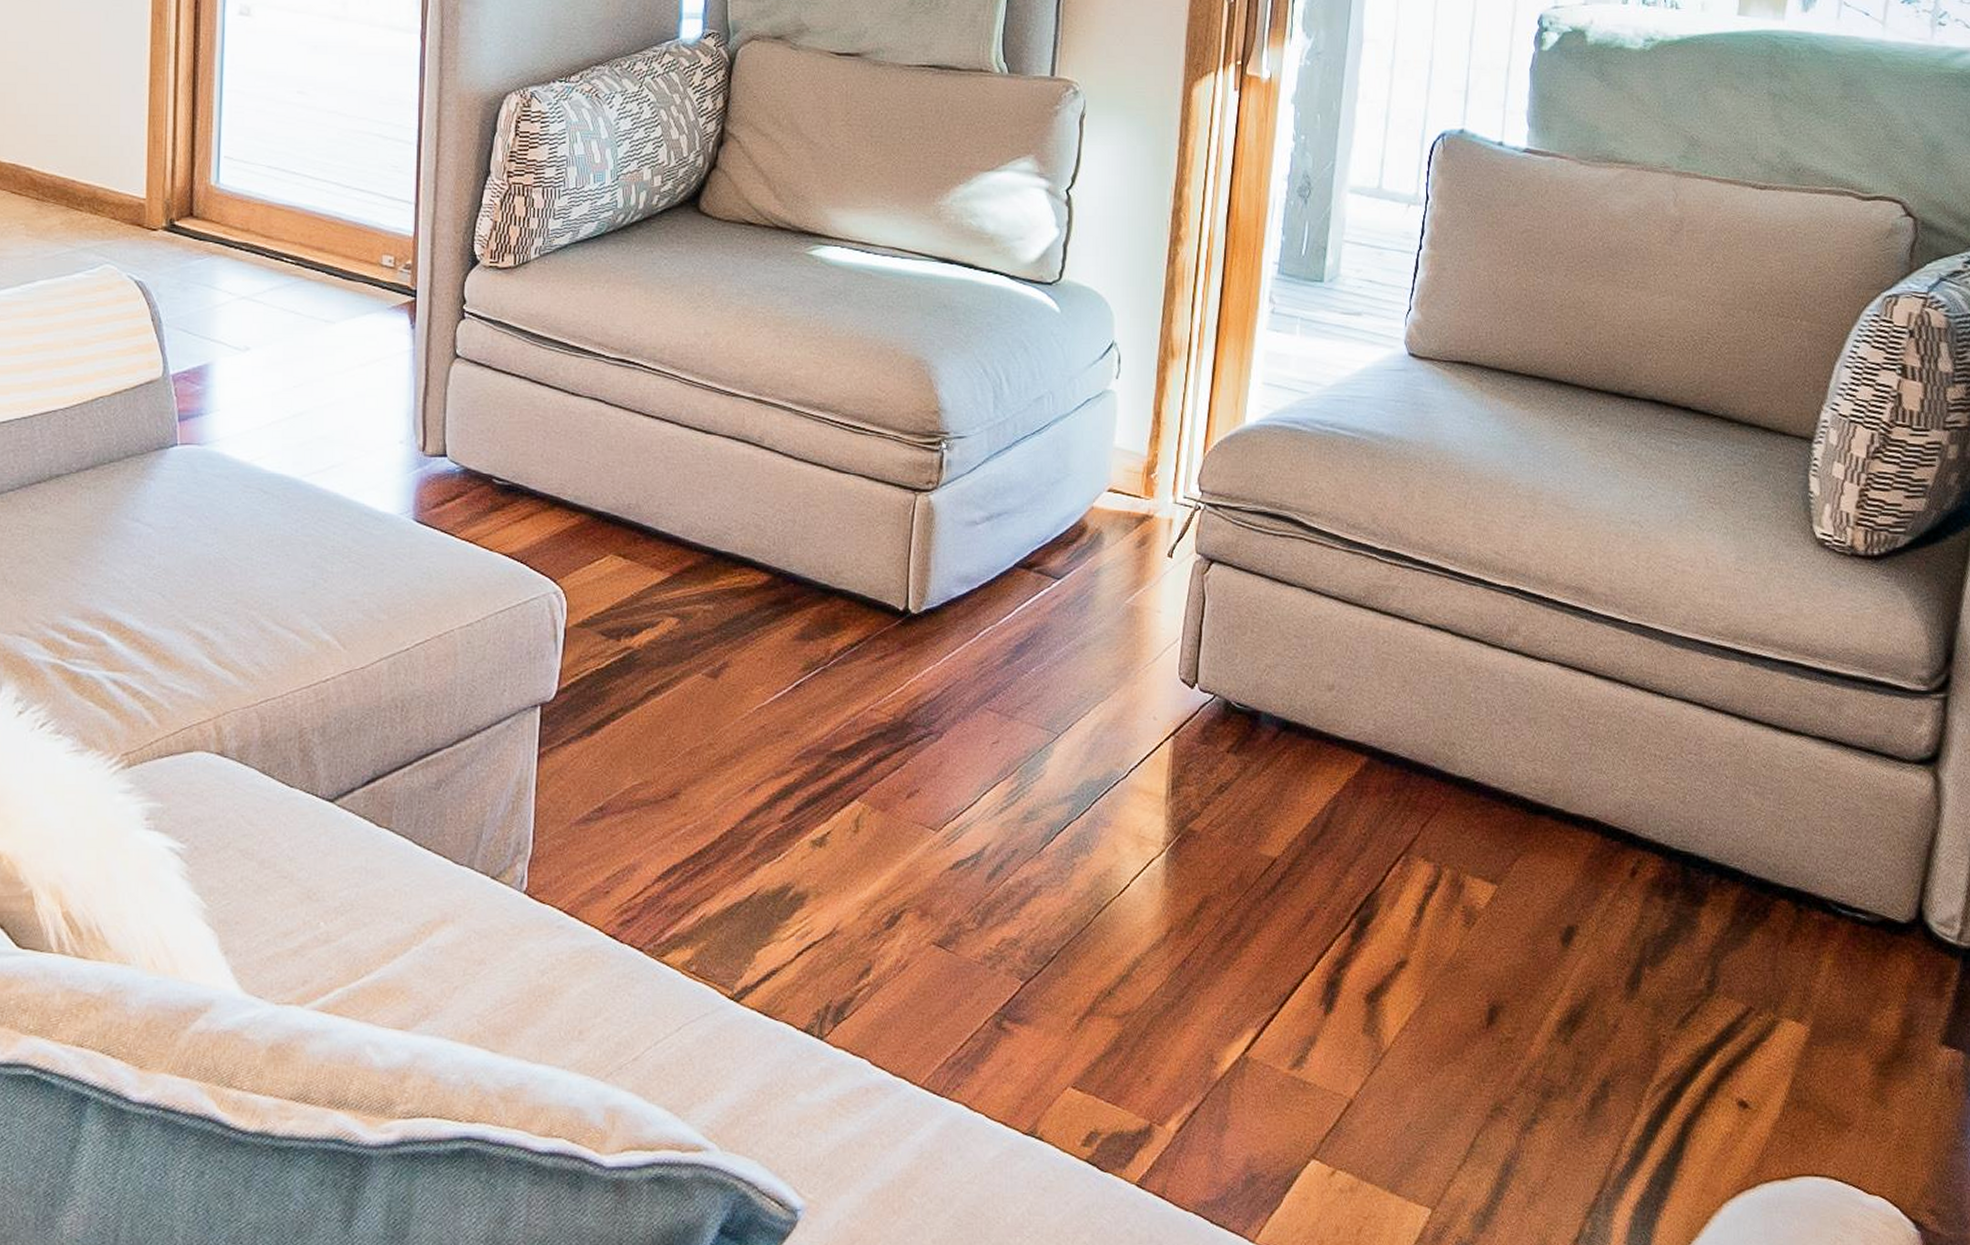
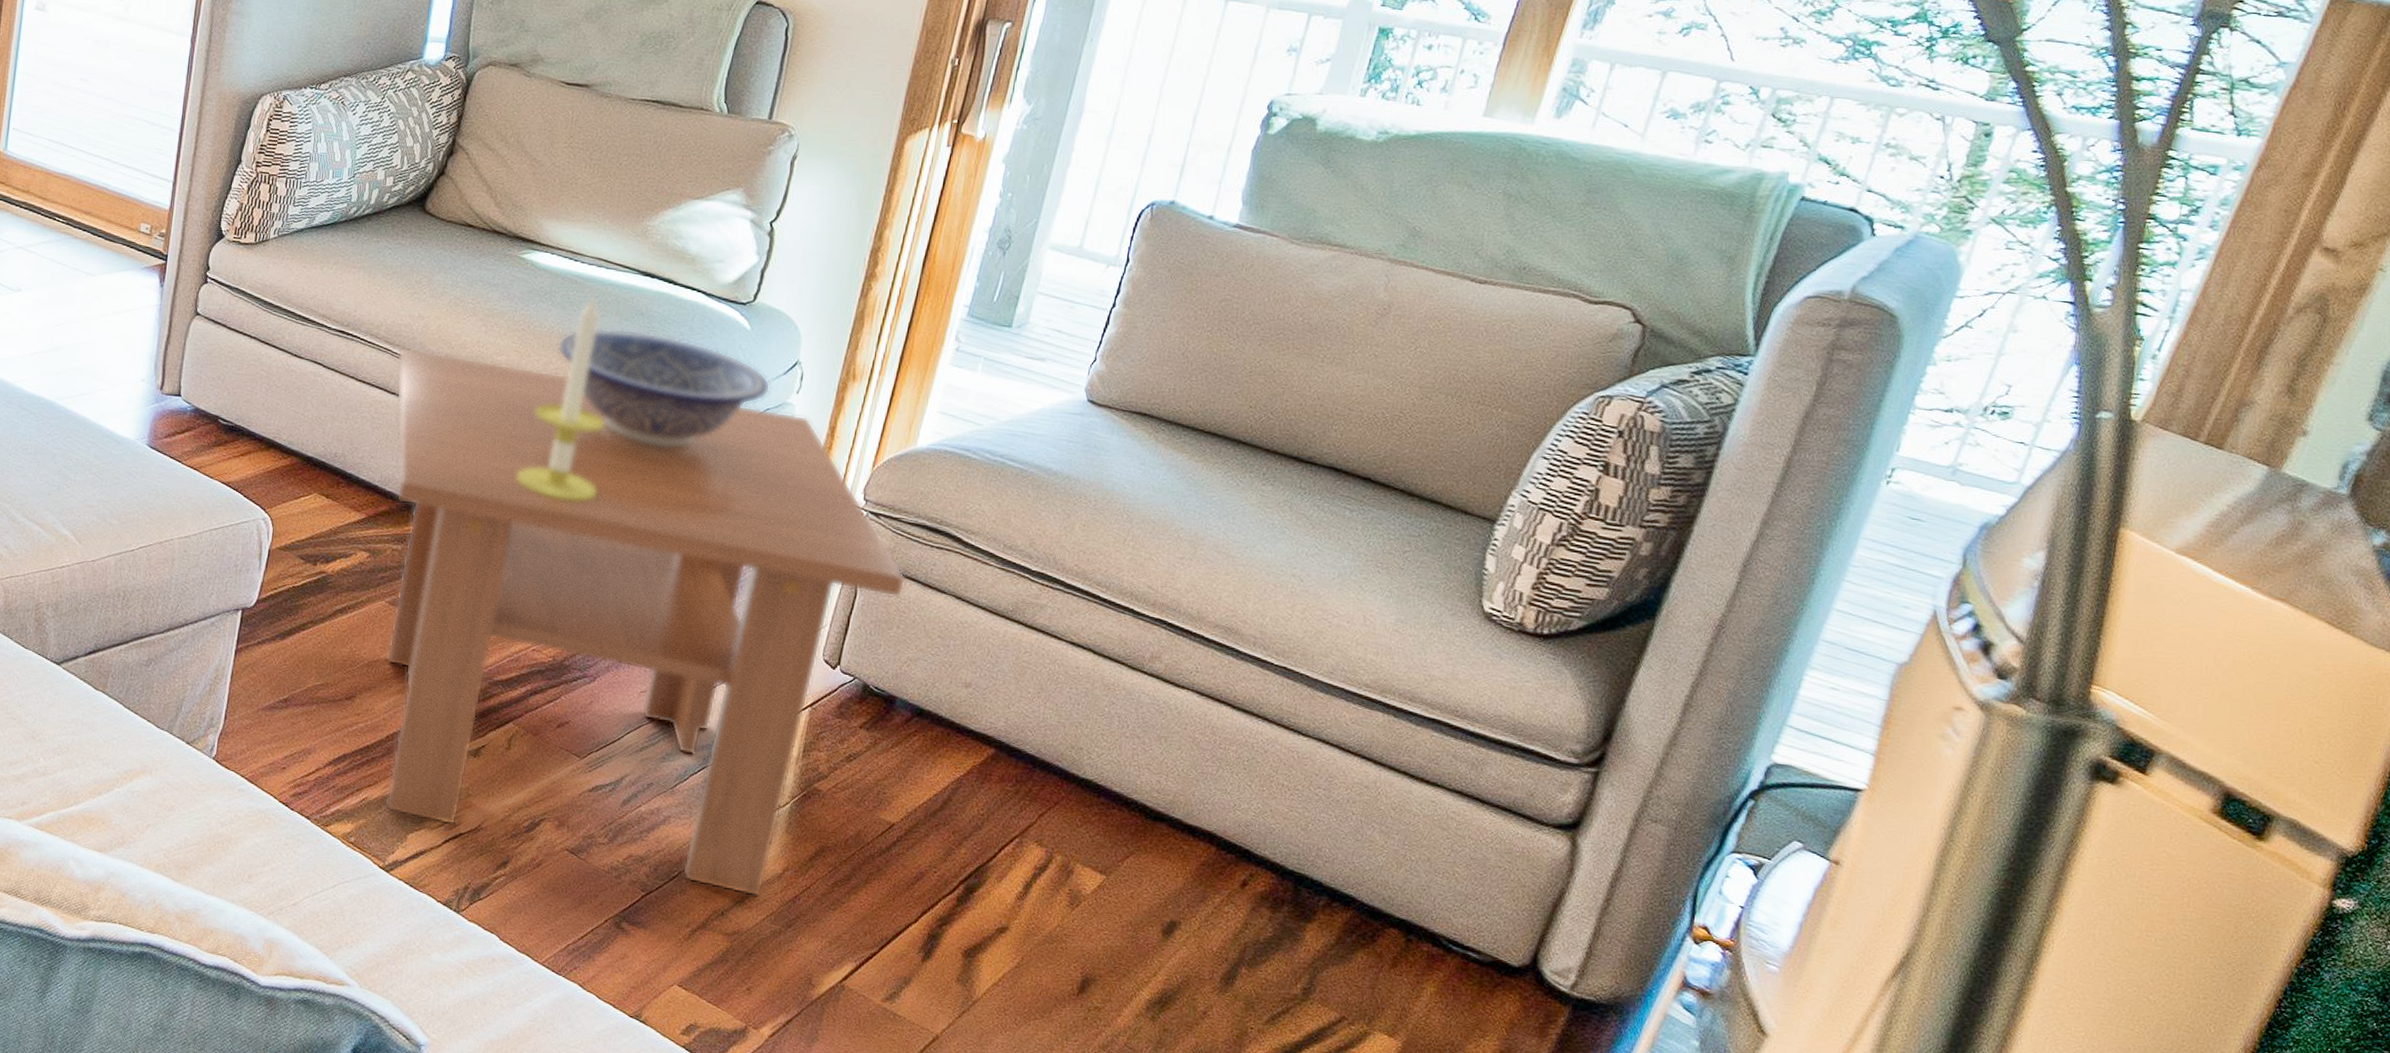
coffee table: none [686,371,1253,967] -> present [385,347,906,897]
candle: none [831,289,919,530] -> present [516,295,604,502]
decorative bowl: none [858,327,1089,455] -> present [557,328,771,448]

